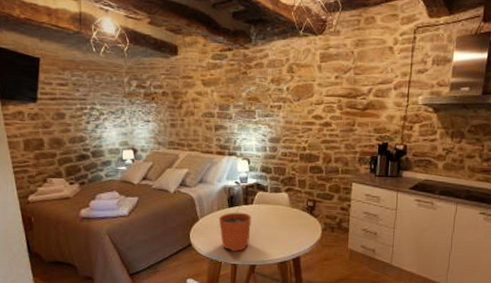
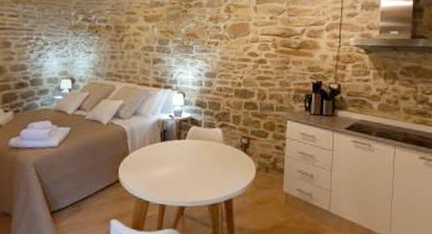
plant pot: present [218,203,251,251] -> none [149,138,183,190]

